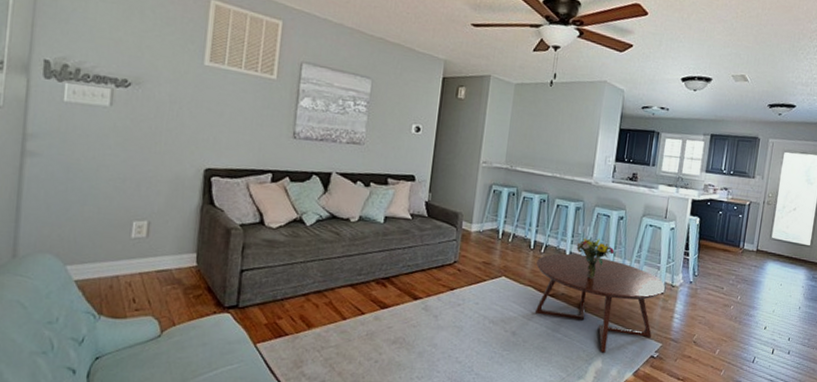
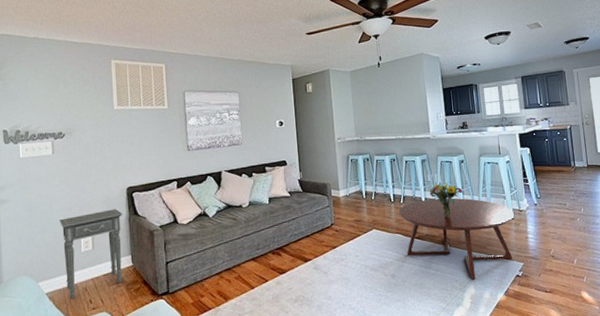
side table: none [104,191,195,293] -> present [60,209,123,299]

